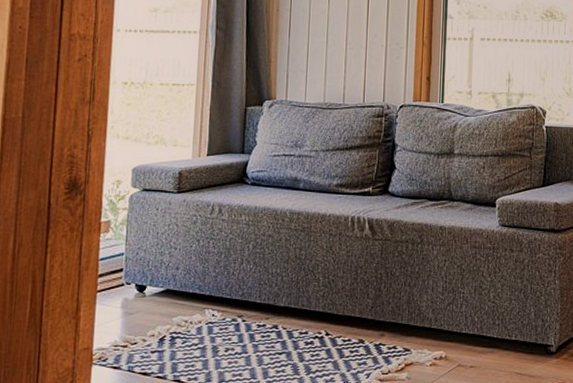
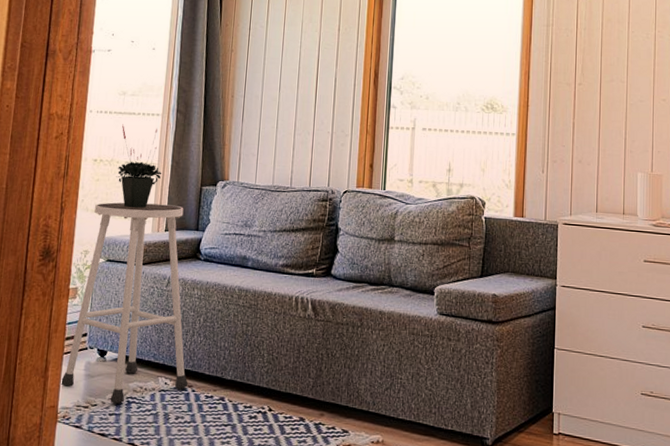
stool: none [95,127,238,340] -> present [61,202,188,404]
potted plant: none [150,43,202,133] -> present [116,124,162,208]

